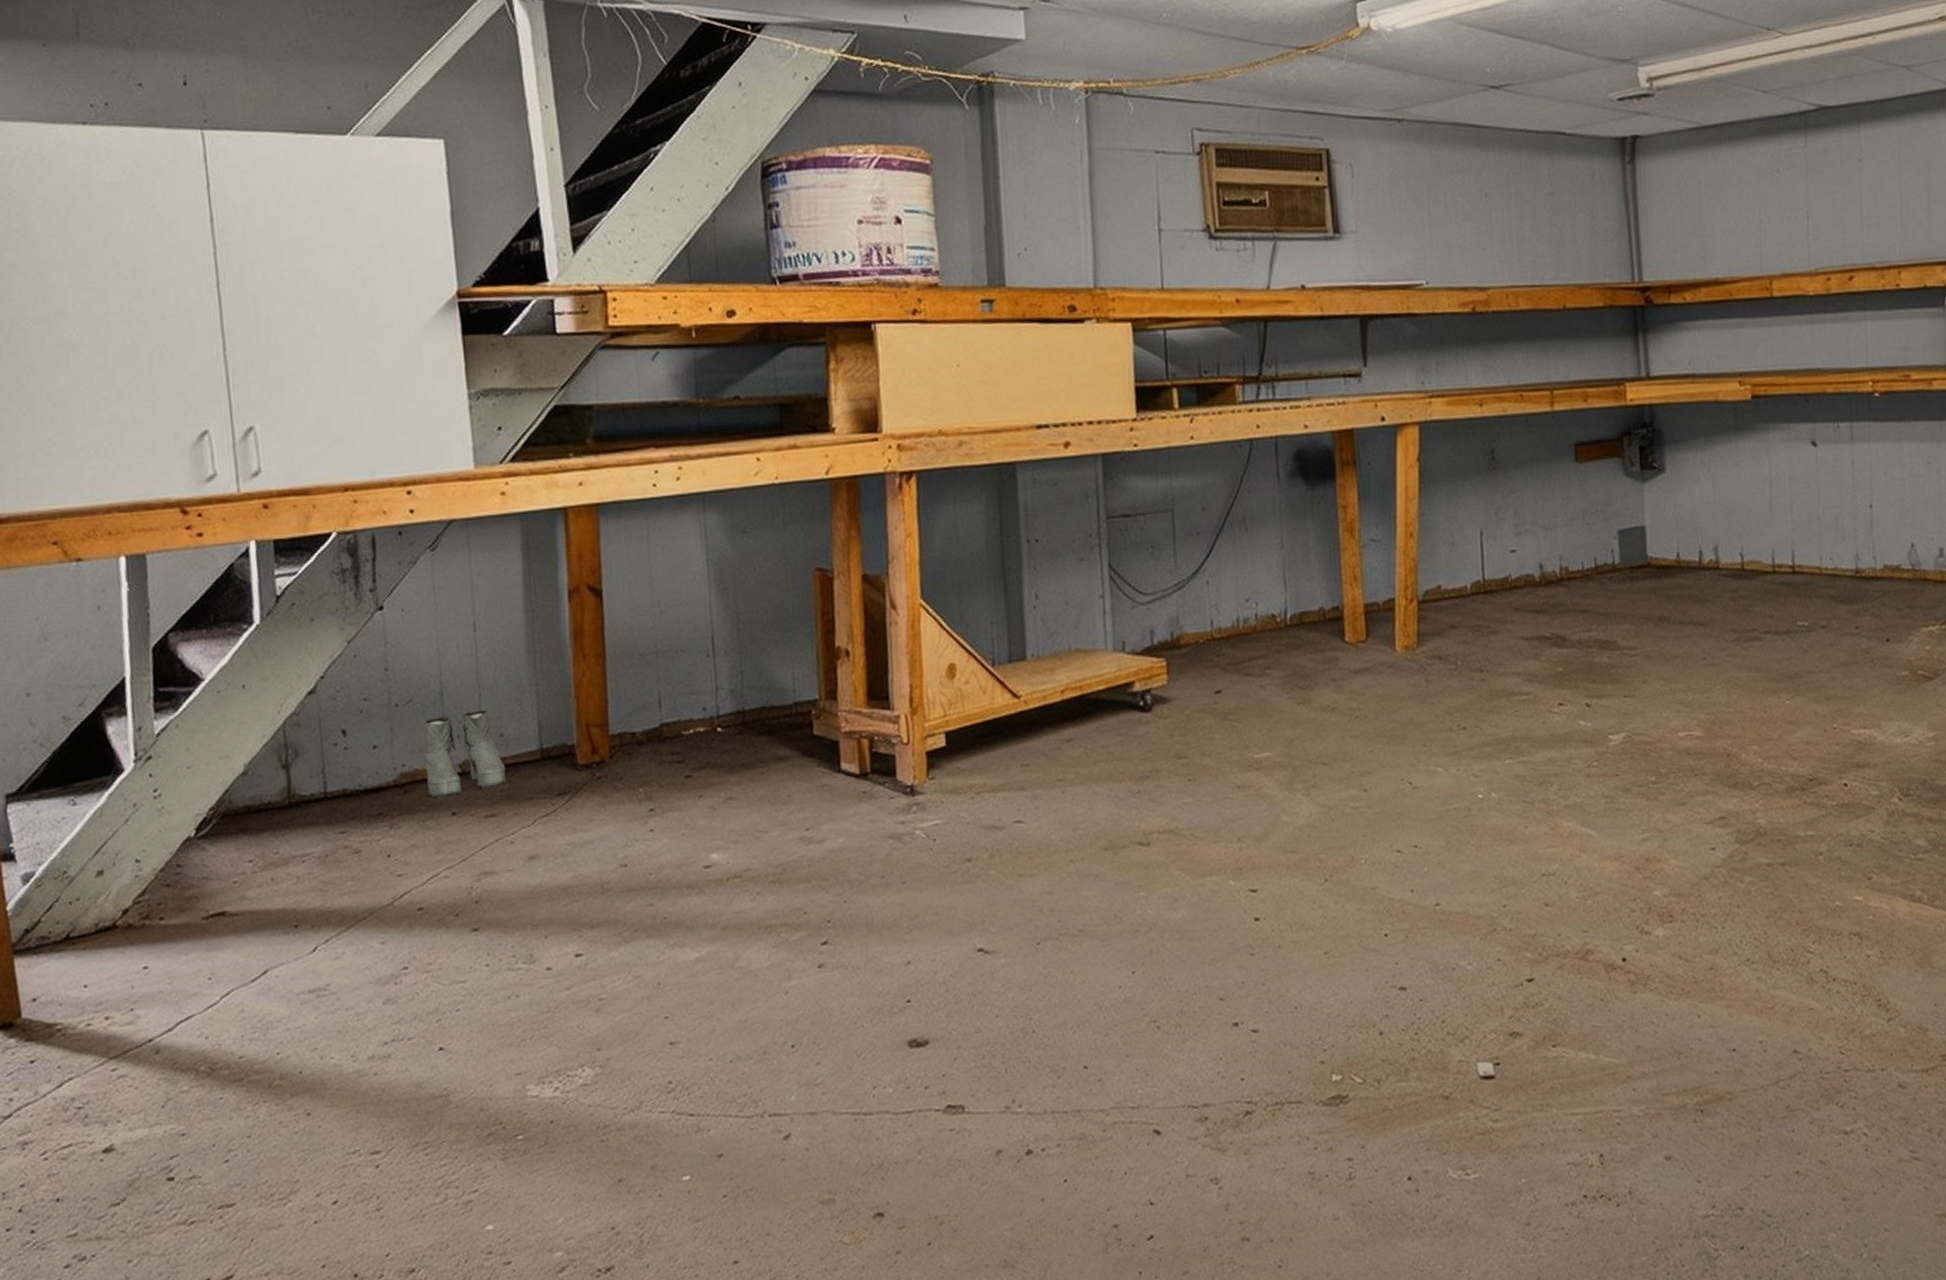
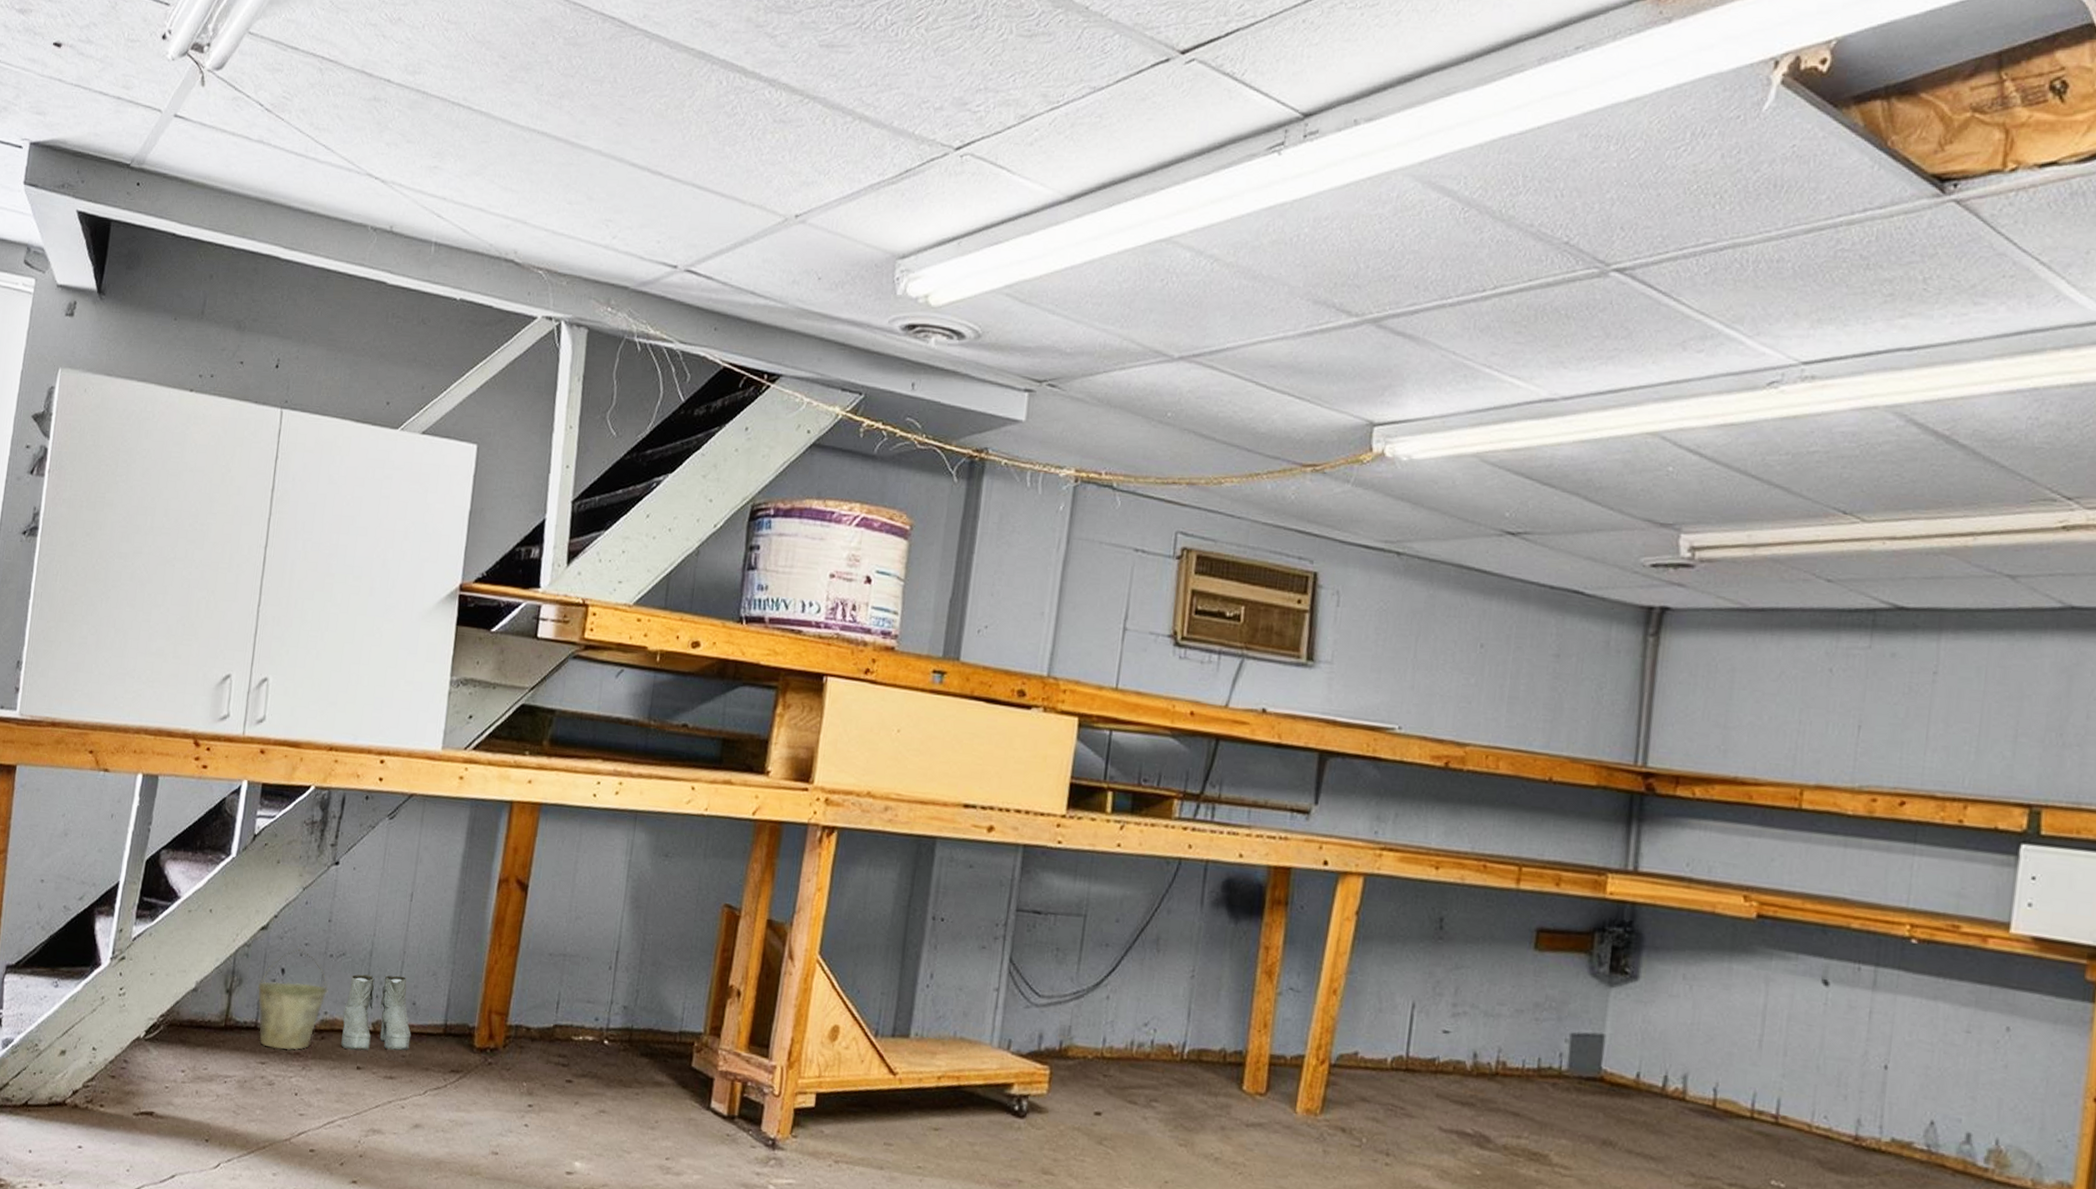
bucket: none [317,705,401,815] -> present [257,948,328,1051]

